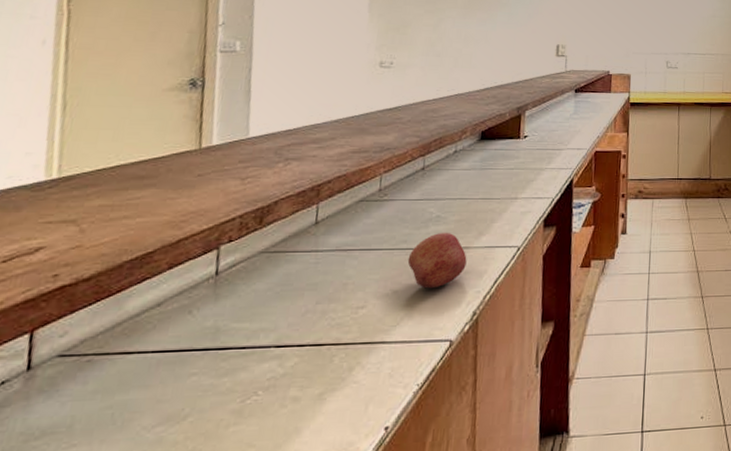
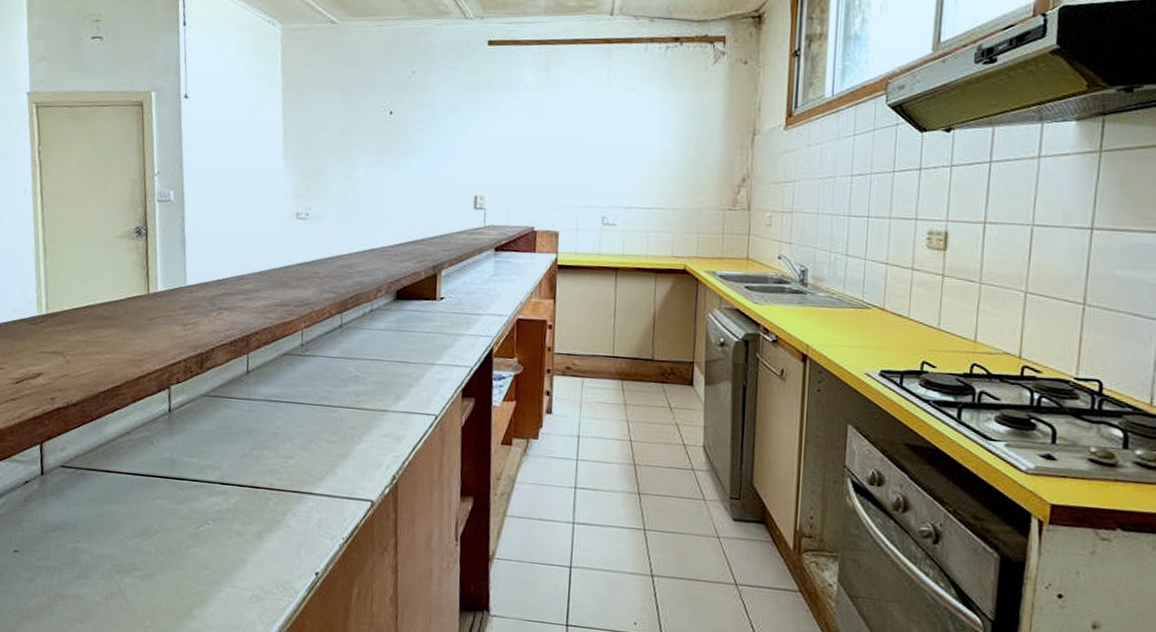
fruit: present [407,232,467,289] -> none [329,392,386,448]

